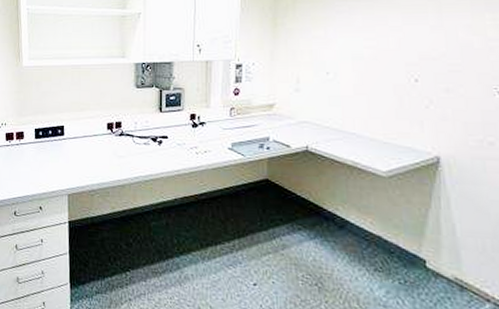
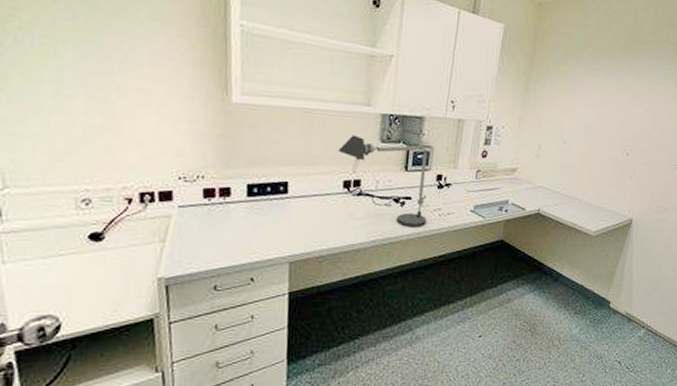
desk lamp: none [100,82,184,165] -> present [337,135,428,228]

